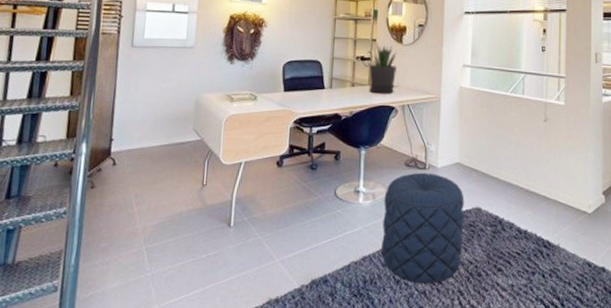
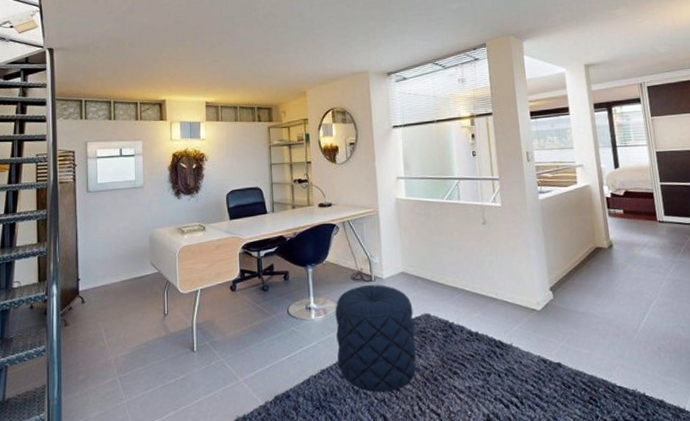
planter: present [369,43,397,94] -> none [307,165,333,214]

